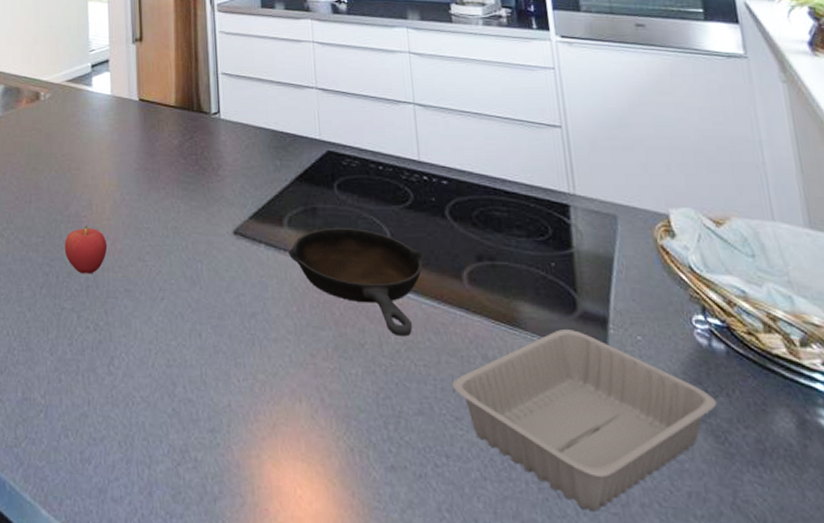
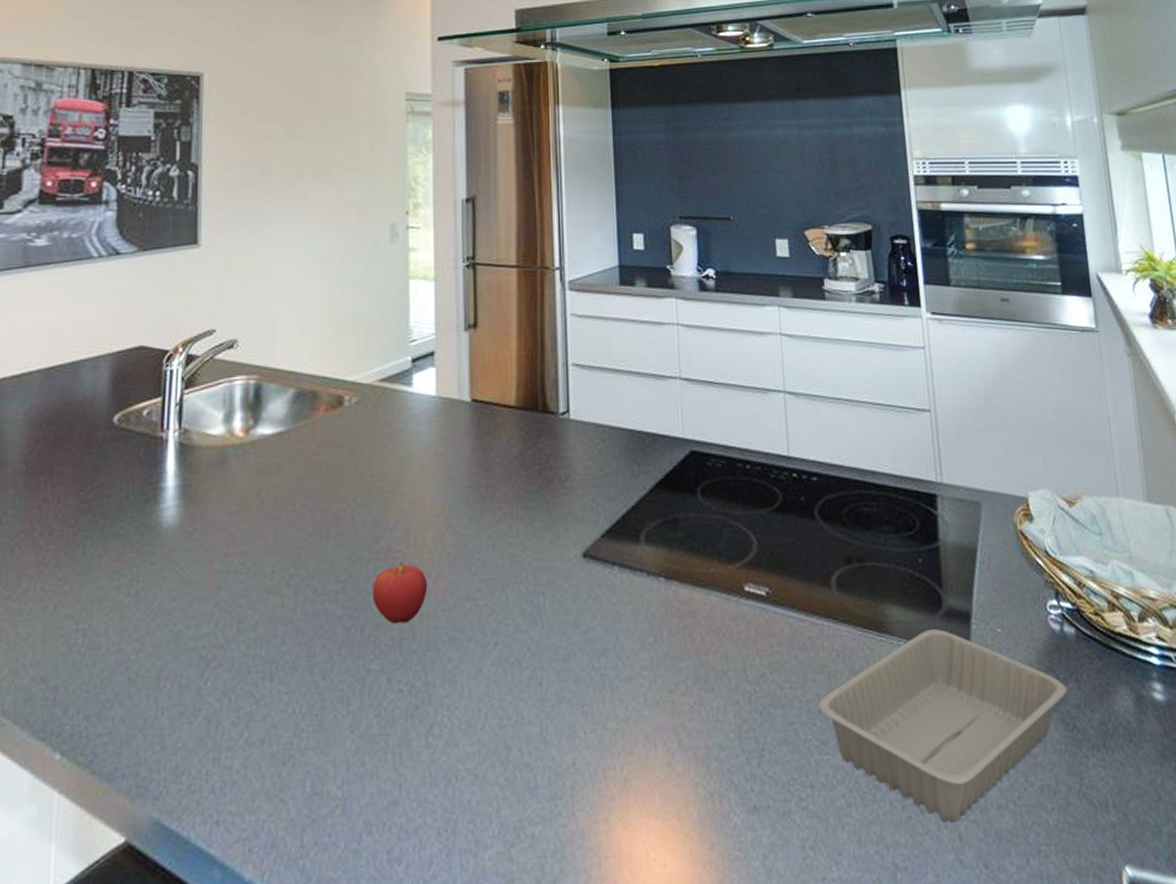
frying pan: present [289,227,425,337] -> none [646,538,793,658]

